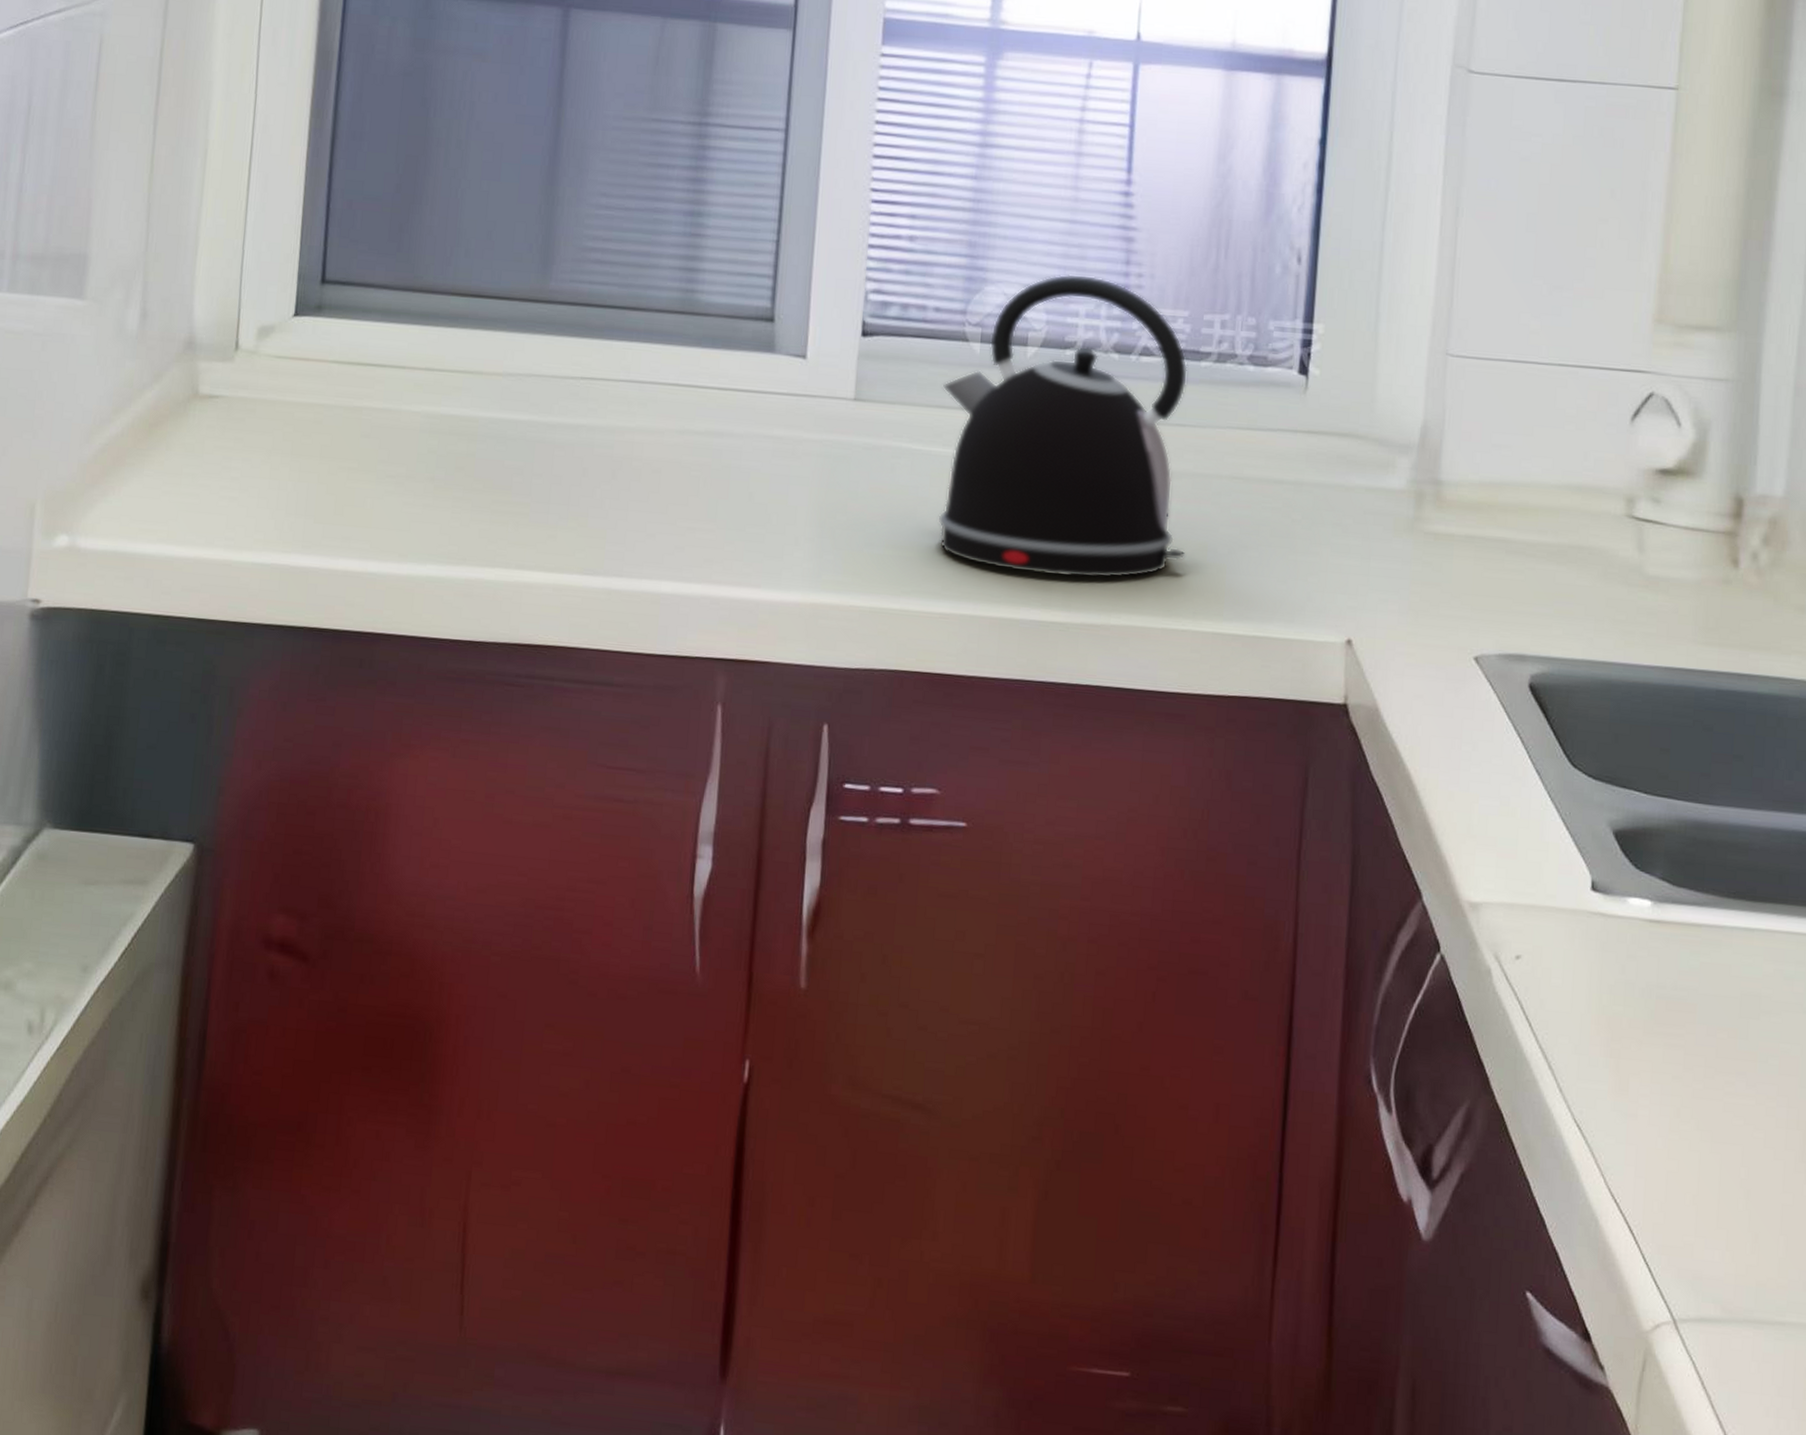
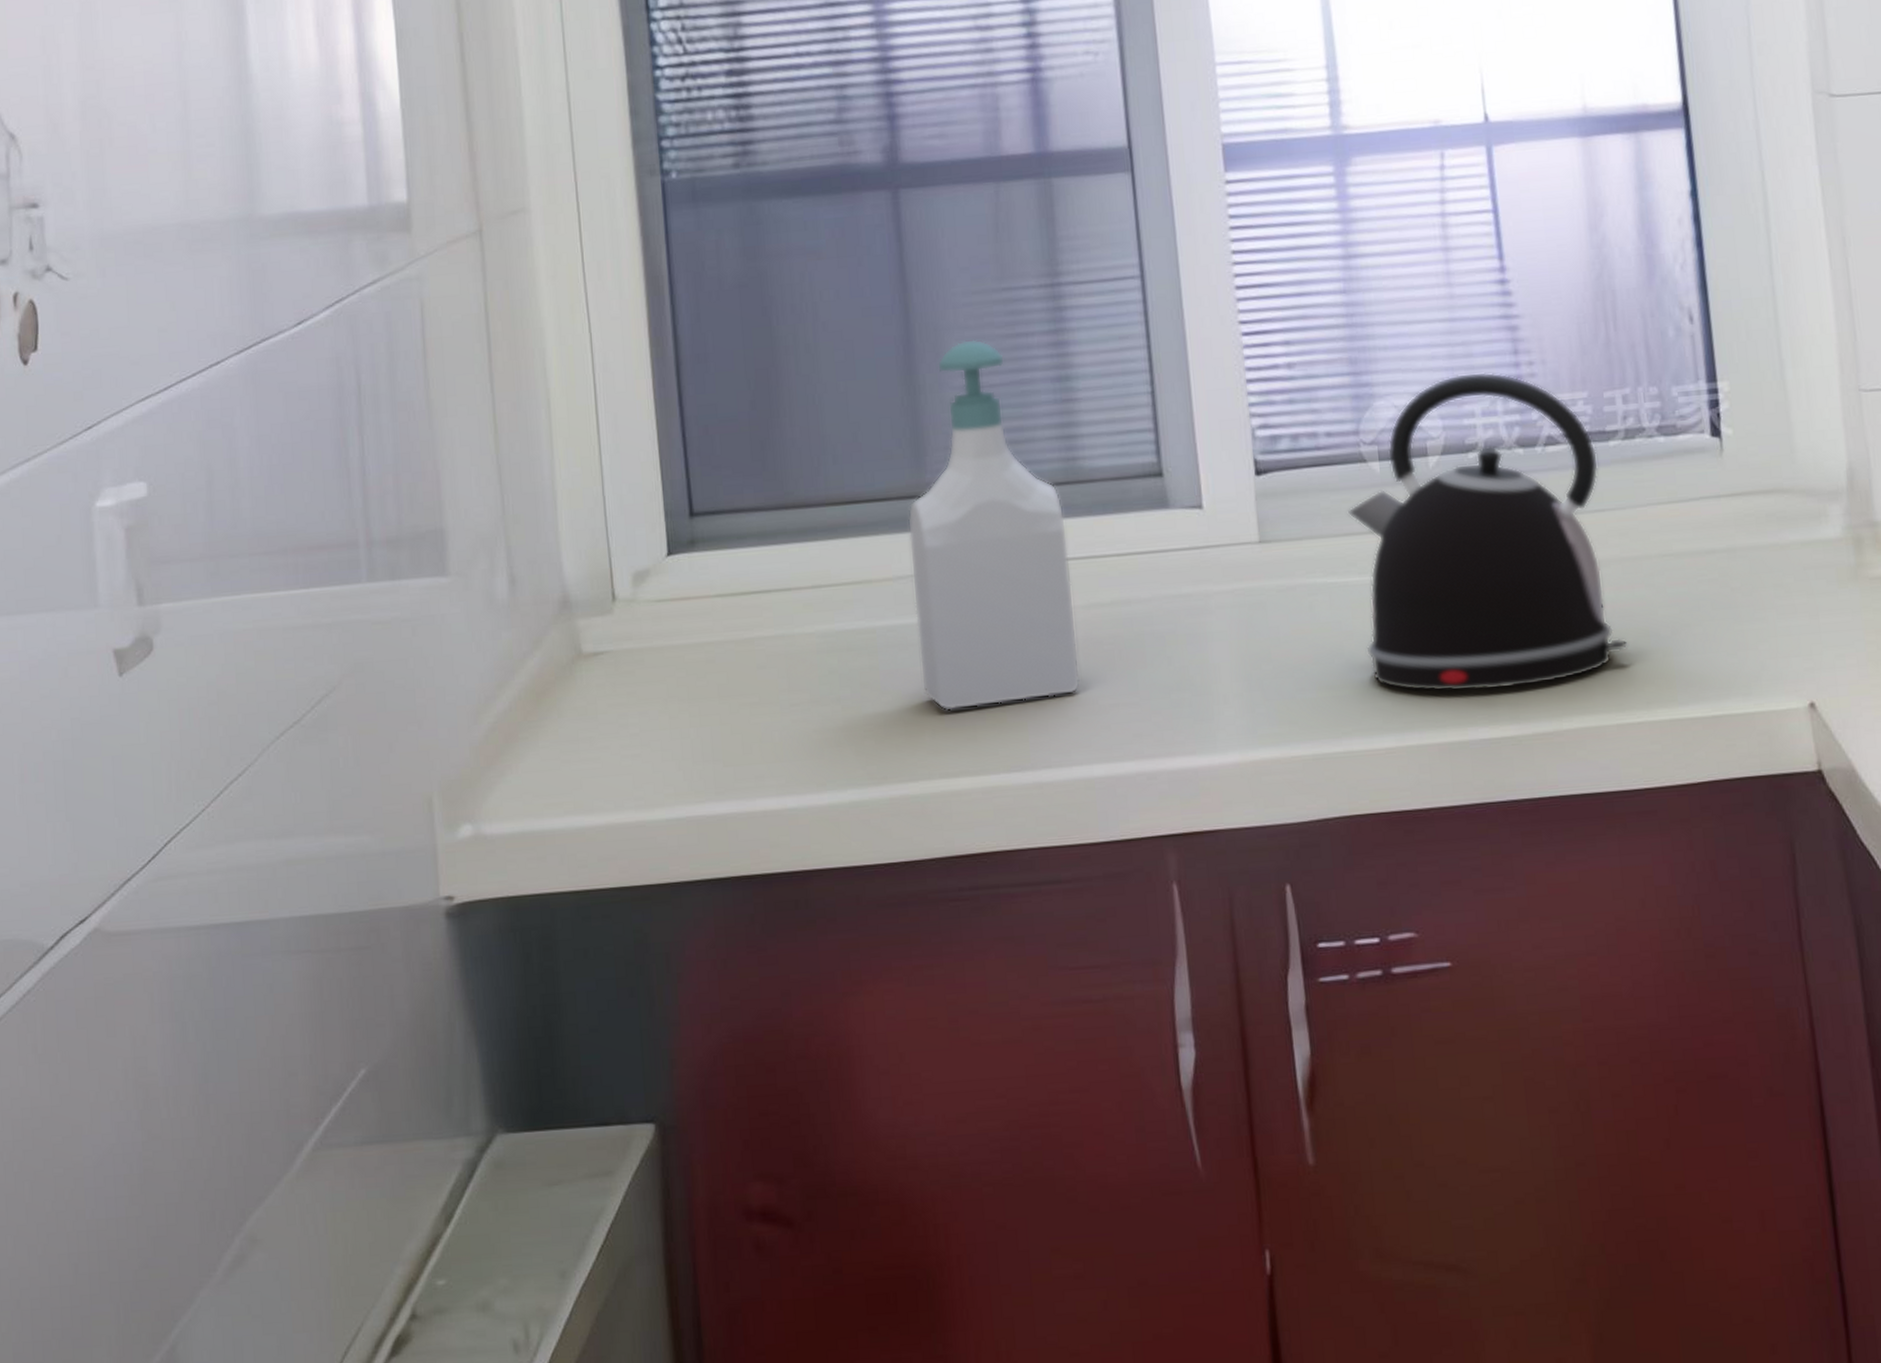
soap bottle: none [513,162,675,512] -> present [907,339,1081,711]

